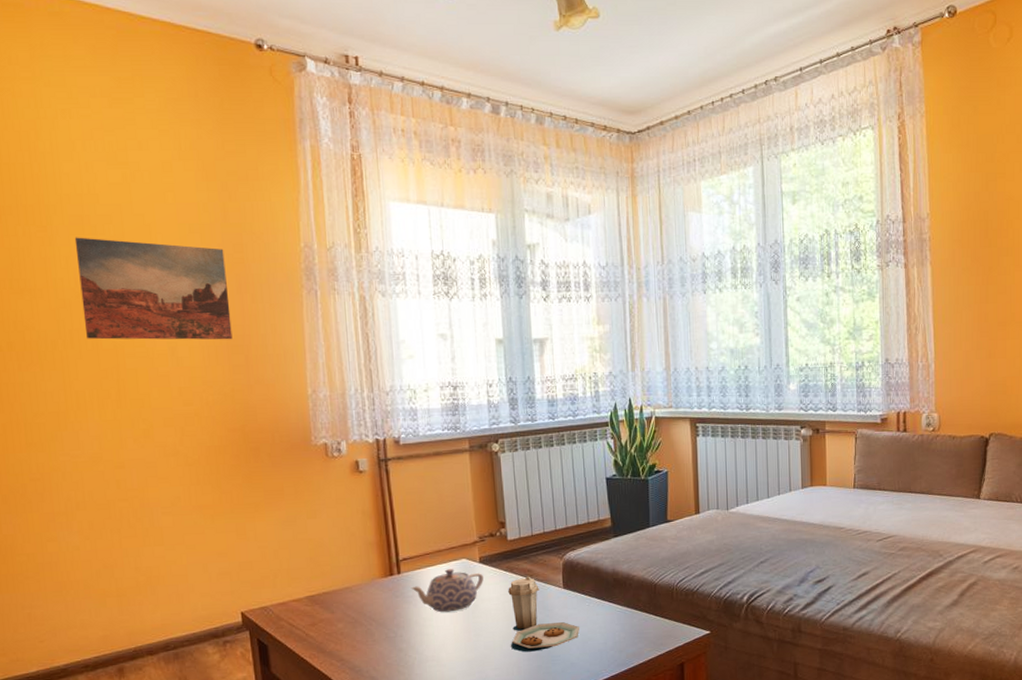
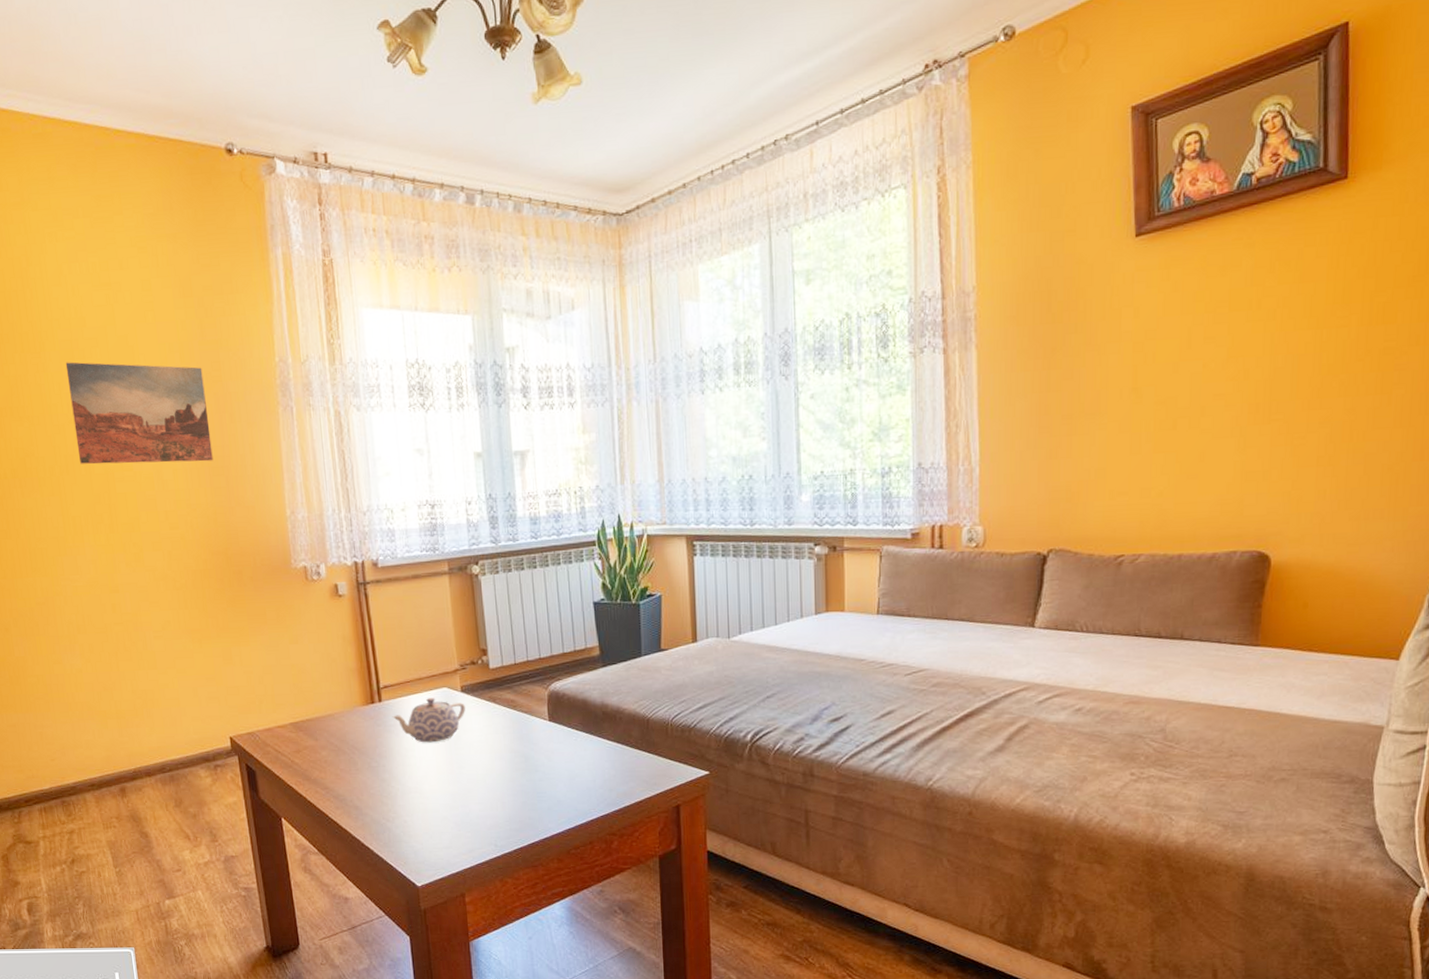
plate: present [508,576,580,652] -> none [491,707,567,787]

